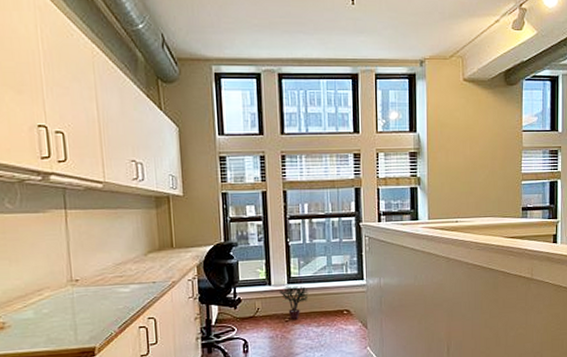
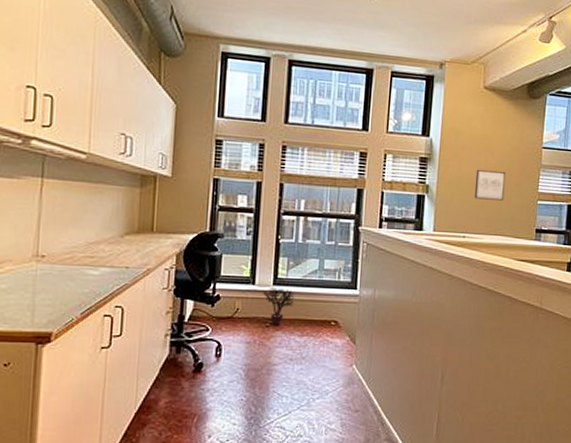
wall art: none [462,157,491,185] -> present [474,169,506,201]

